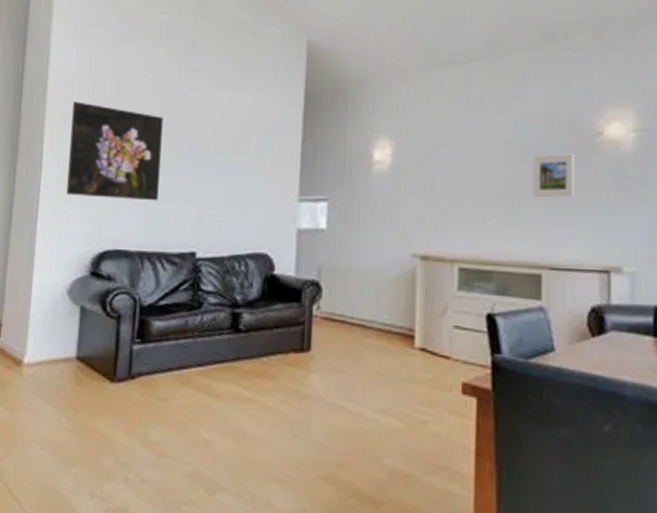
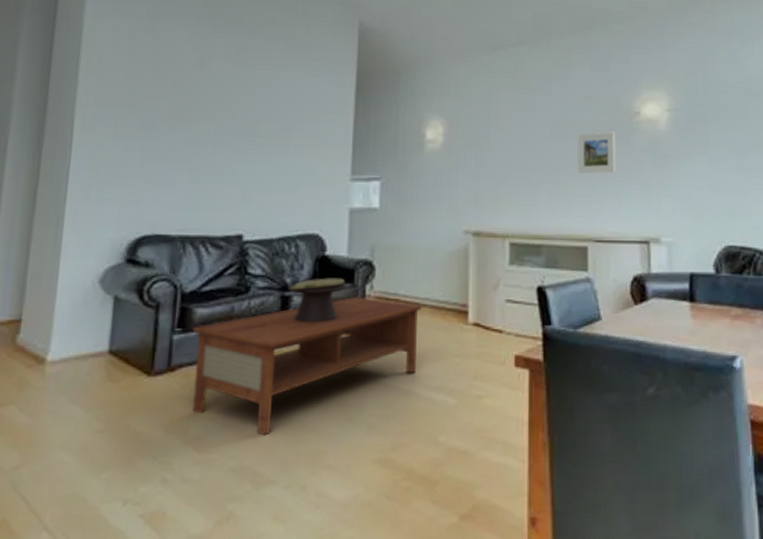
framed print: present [66,101,163,201] -> none [99,80,208,183]
coffee table: none [150,316,369,445] -> present [192,297,423,436]
decorative bowl: none [237,296,294,341] -> present [287,278,346,323]

